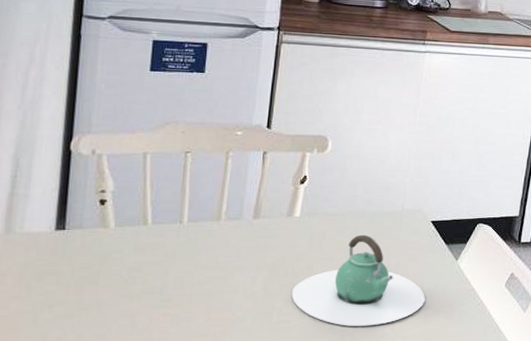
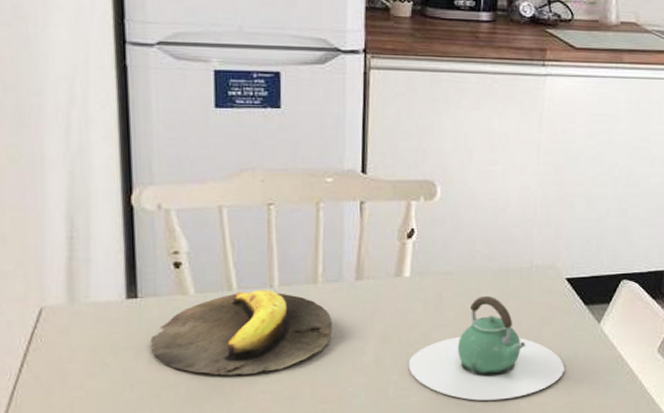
banana: none [71,225,230,300] -> present [150,290,333,376]

